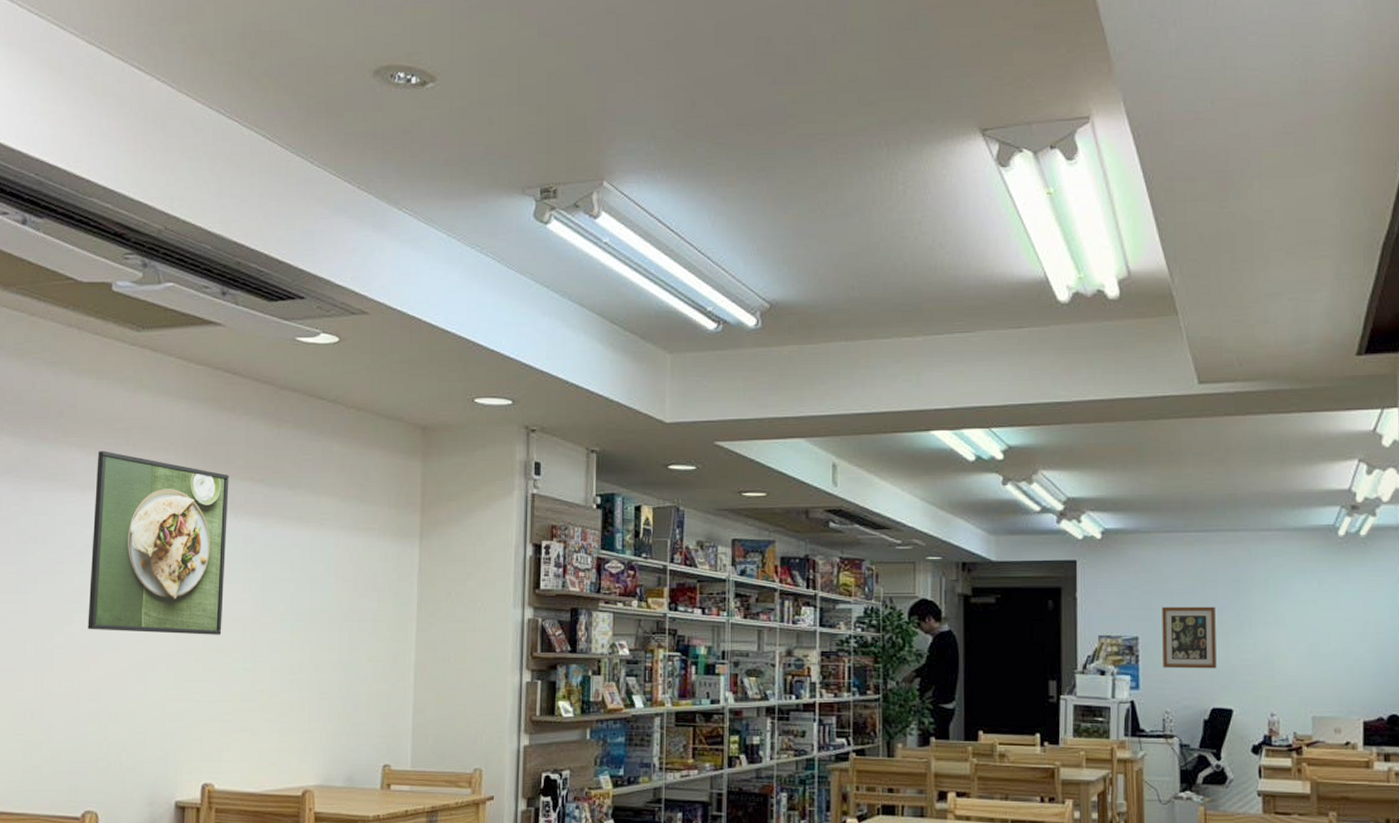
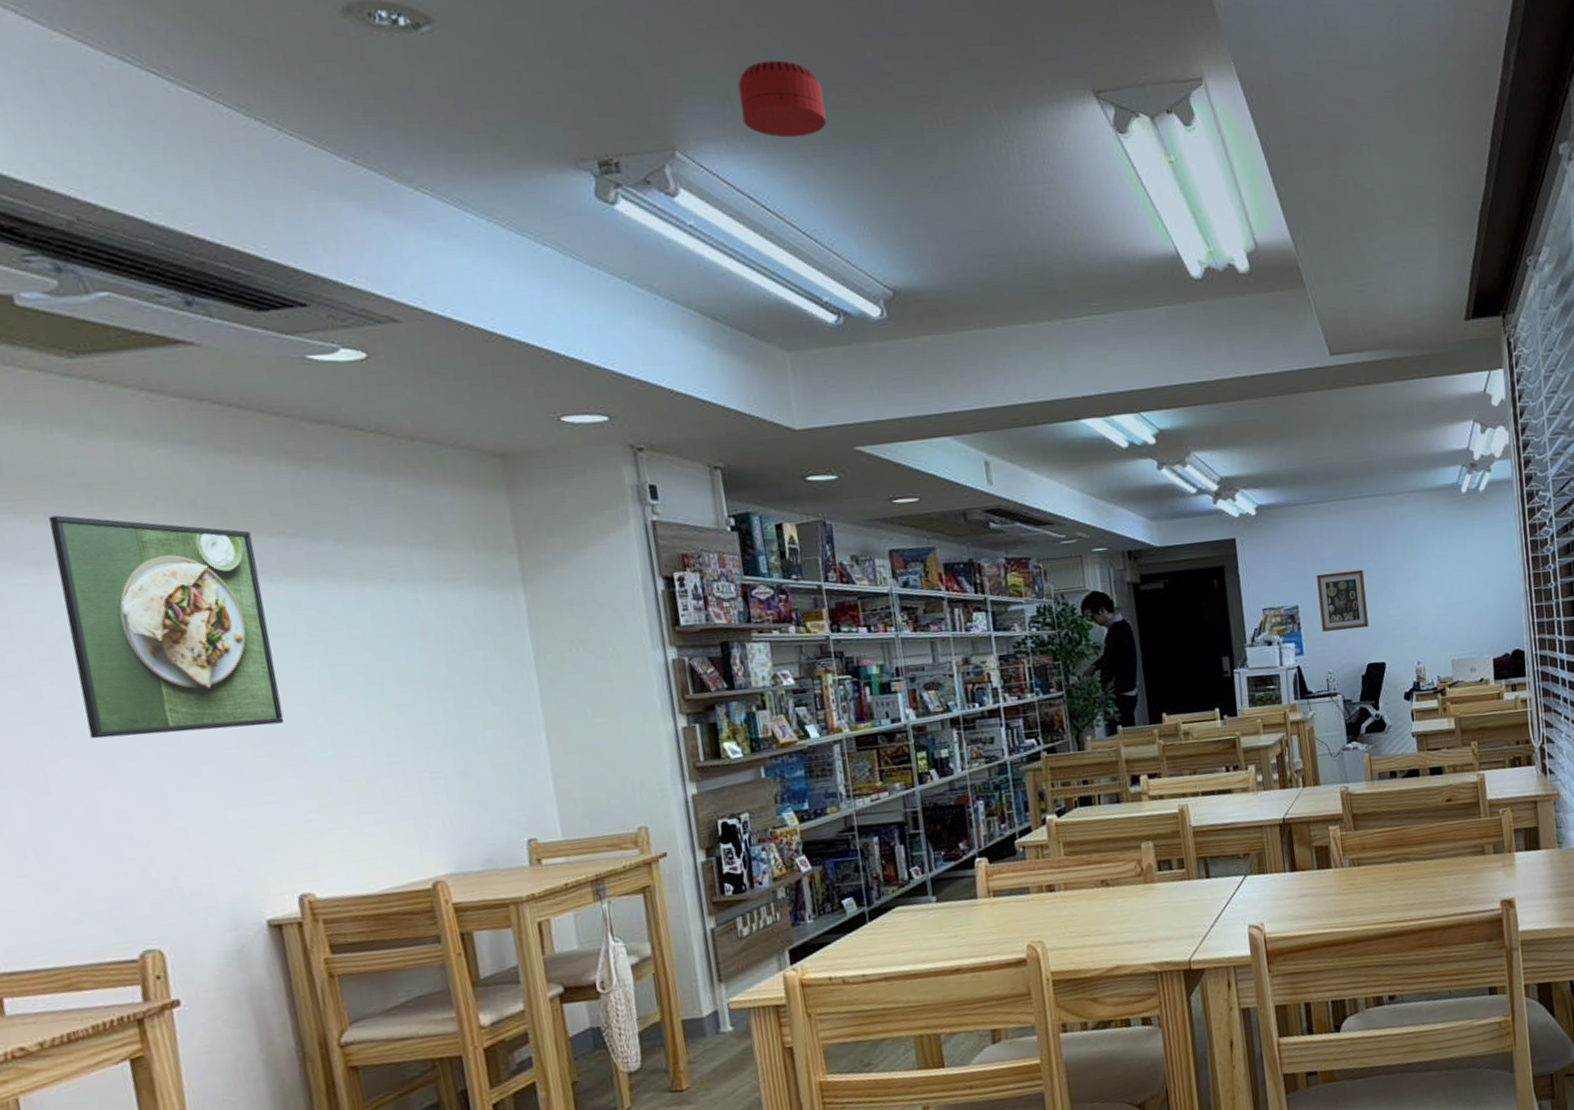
smoke detector: none [663,106,733,170] -> present [738,60,827,138]

